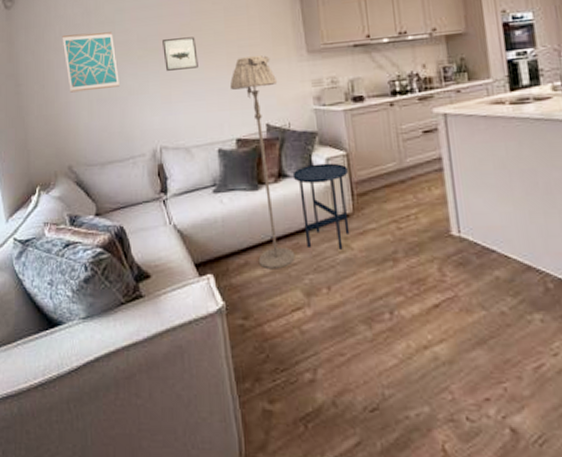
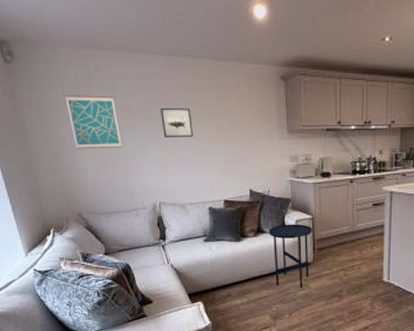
floor lamp: present [229,55,295,270] -> none [220,131,267,300]

